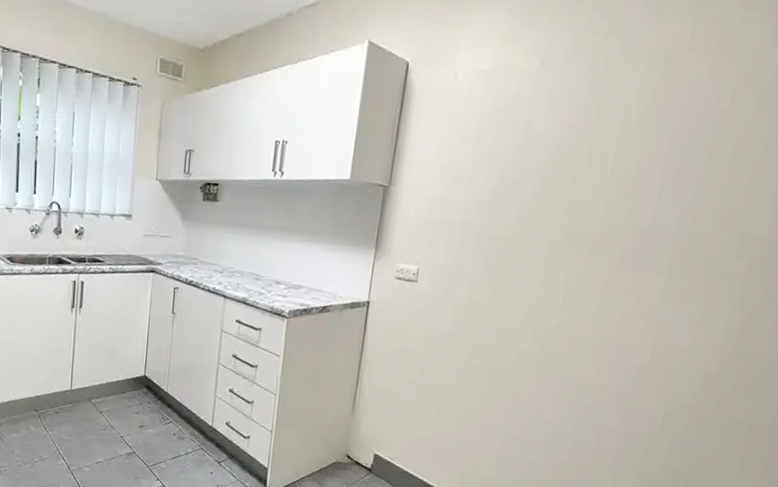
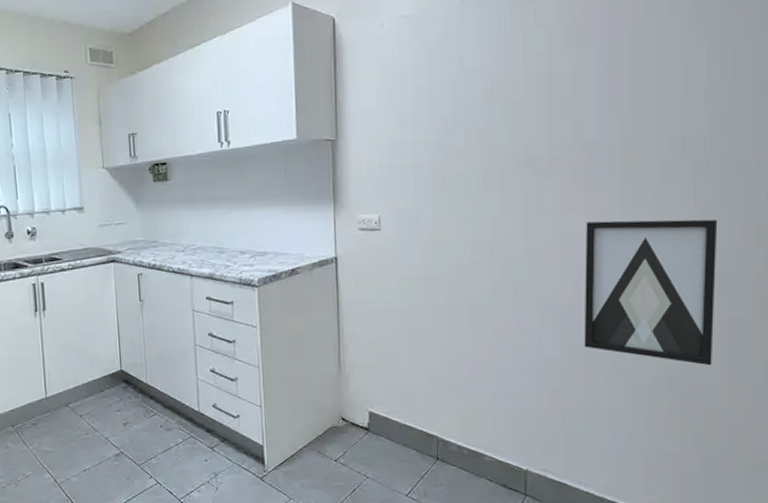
wall art: none [597,306,760,467] -> present [584,219,718,366]

